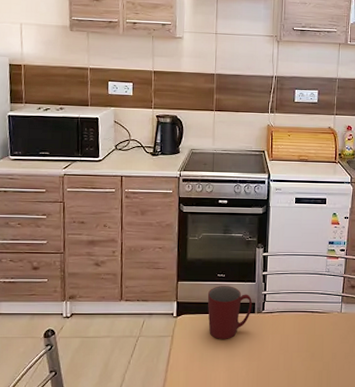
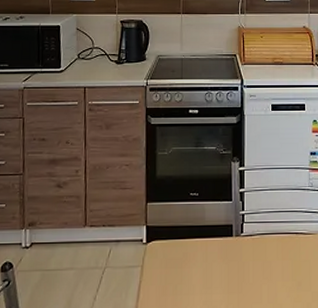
mug: present [207,286,252,339] -> none [179,206,229,268]

